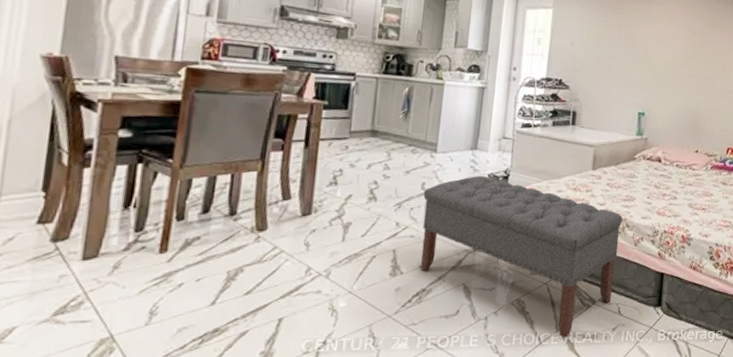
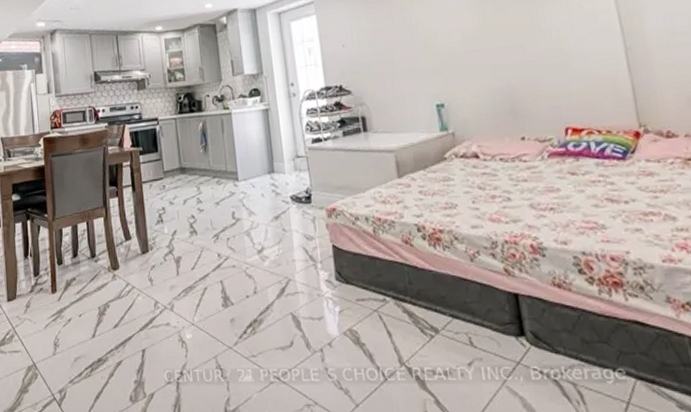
bench: present [420,176,623,338] -> none [235,199,457,374]

